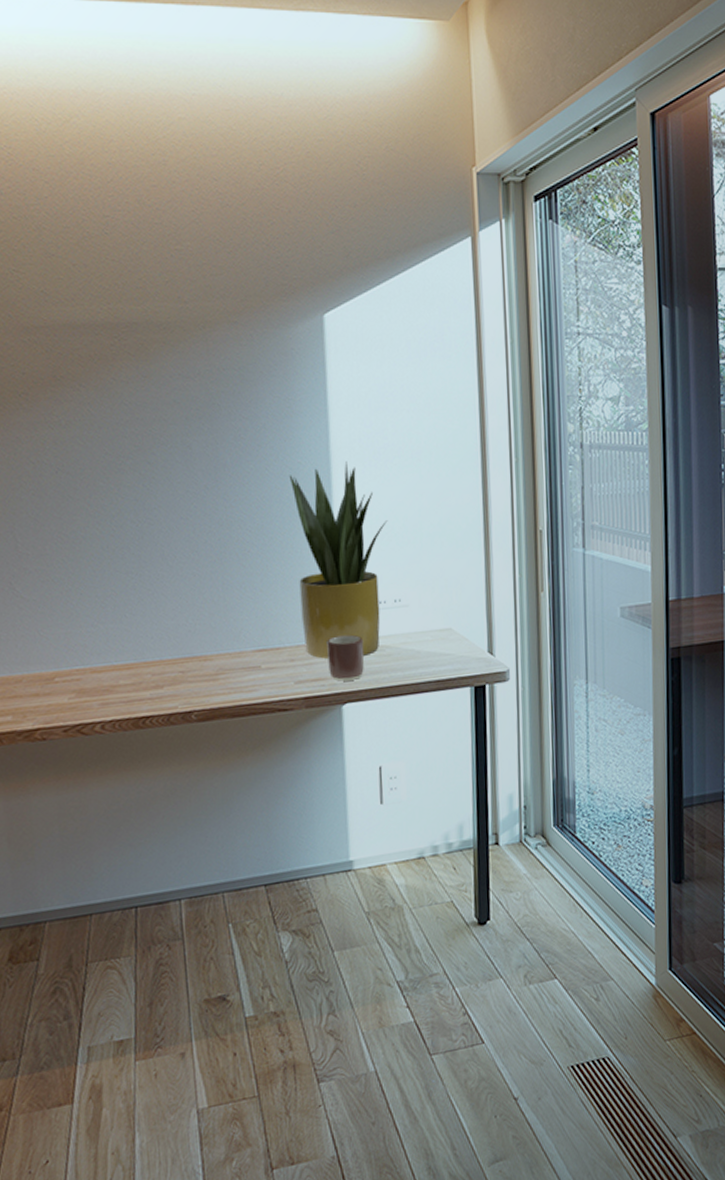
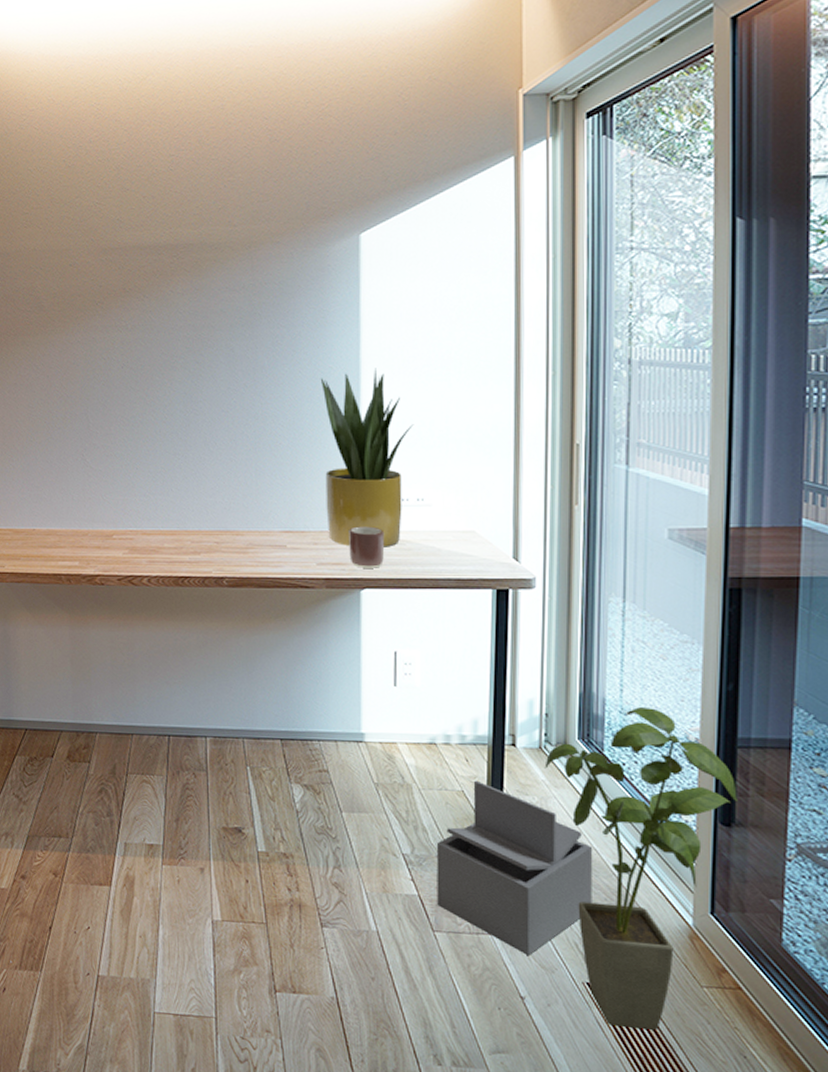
carton: none [429,887,572,1056] -> present [436,780,593,956]
house plant: none [525,783,685,1102] -> present [544,707,737,1031]

